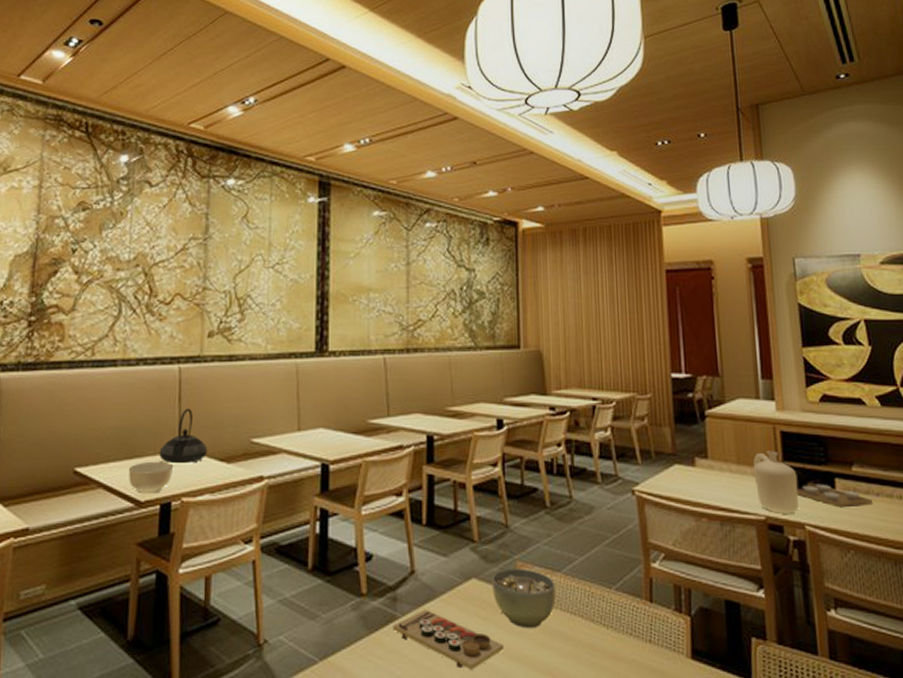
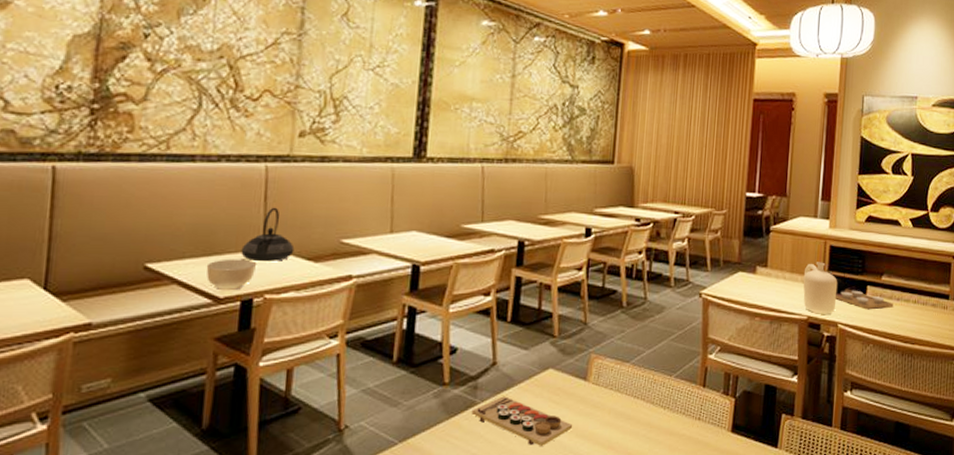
soup bowl: present [492,568,556,629] -> none [566,360,624,411]

